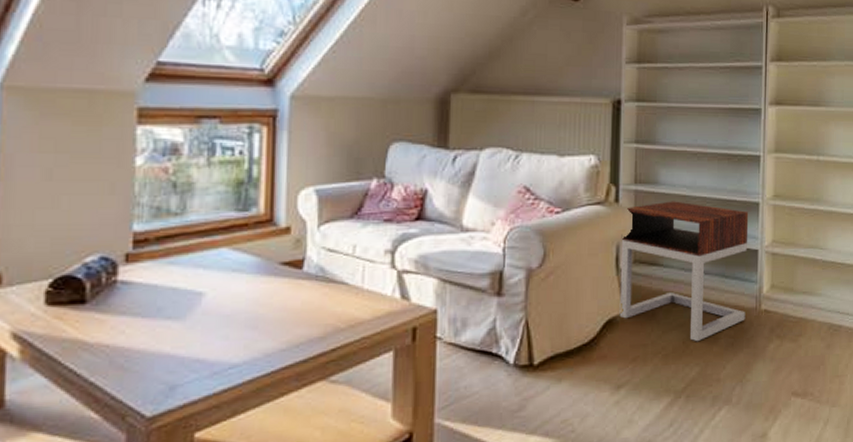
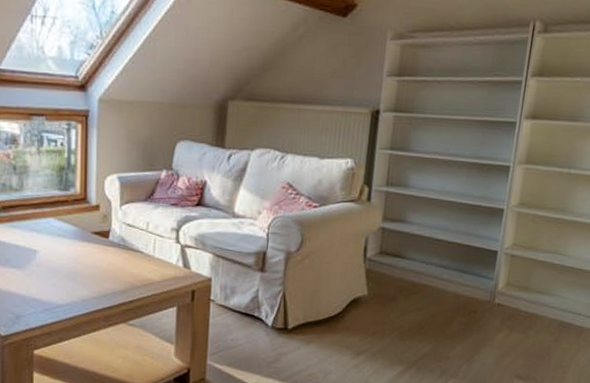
nightstand: present [619,201,749,342] -> none [363,202,493,325]

